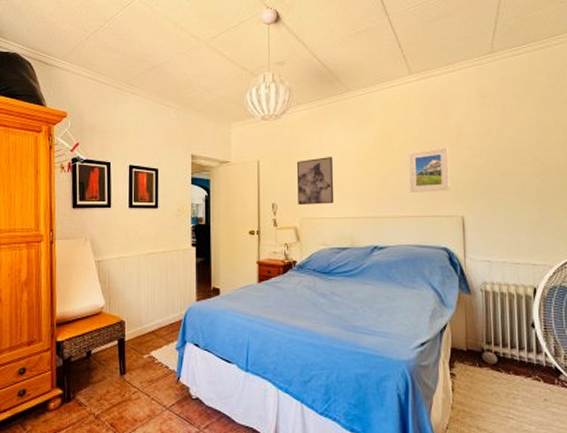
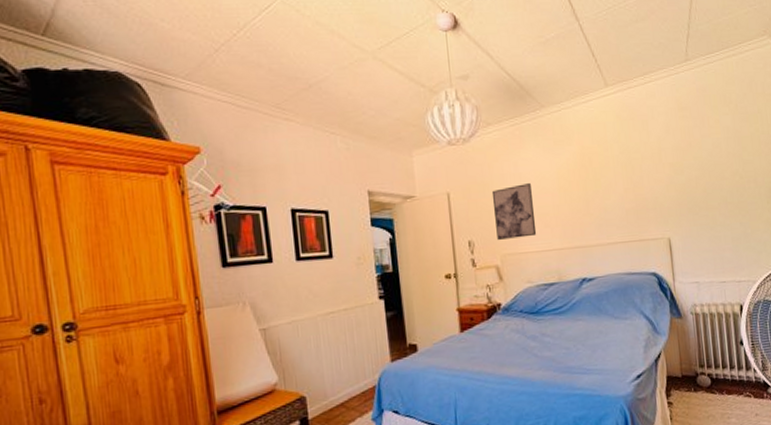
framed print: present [408,147,450,192] -> none [610,165,655,217]

